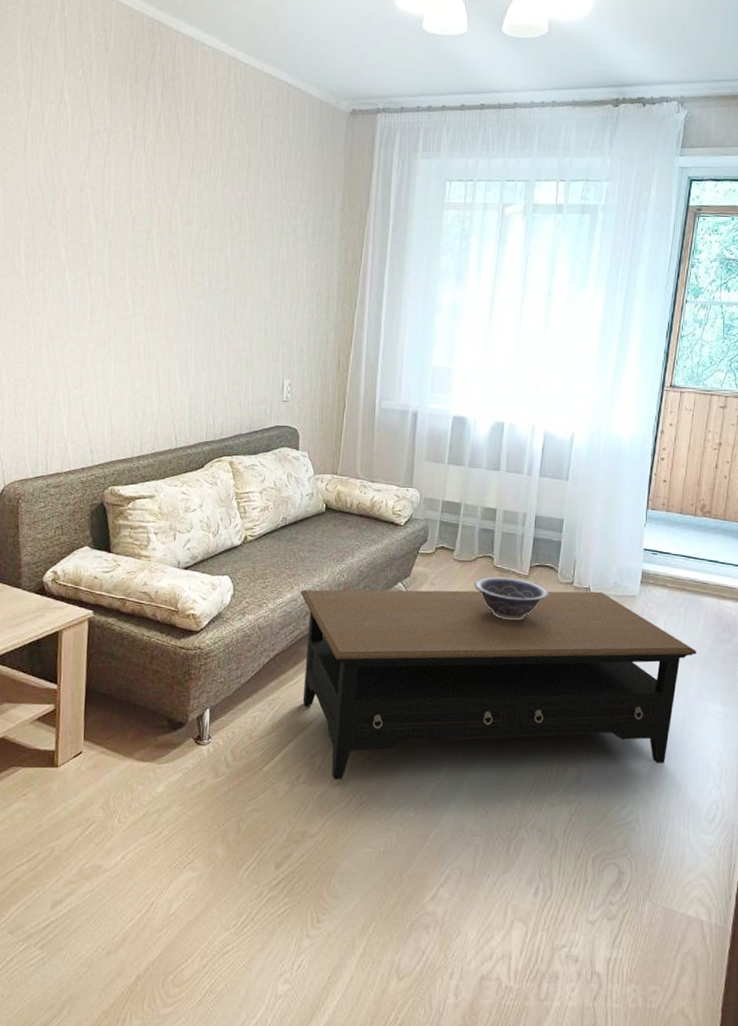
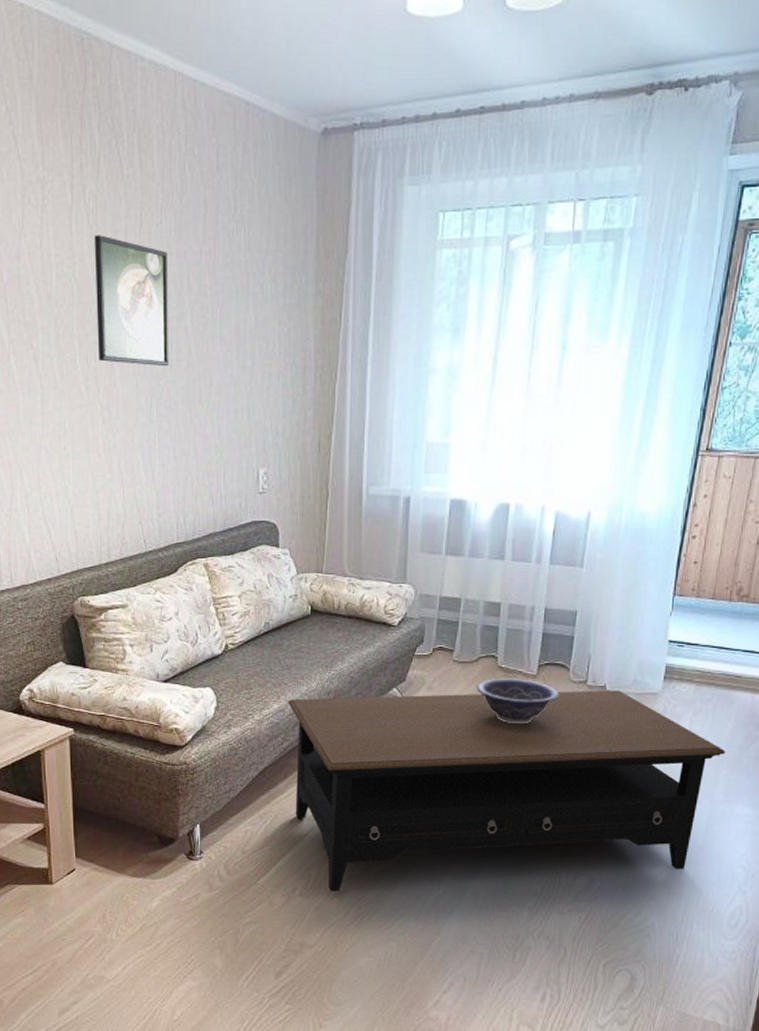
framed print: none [146,177,215,289] -> present [94,235,170,367]

